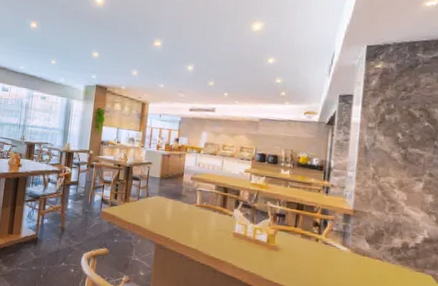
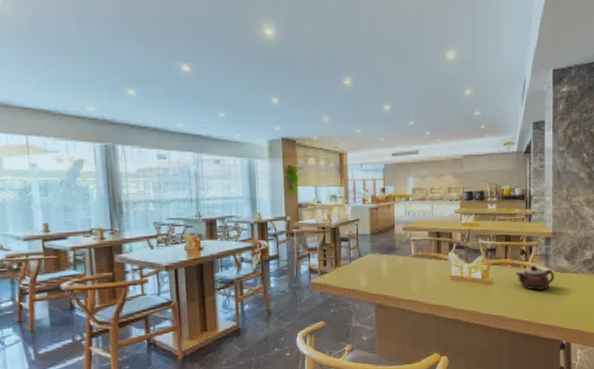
teapot: none [305,240,353,269] -> present [516,265,555,291]

